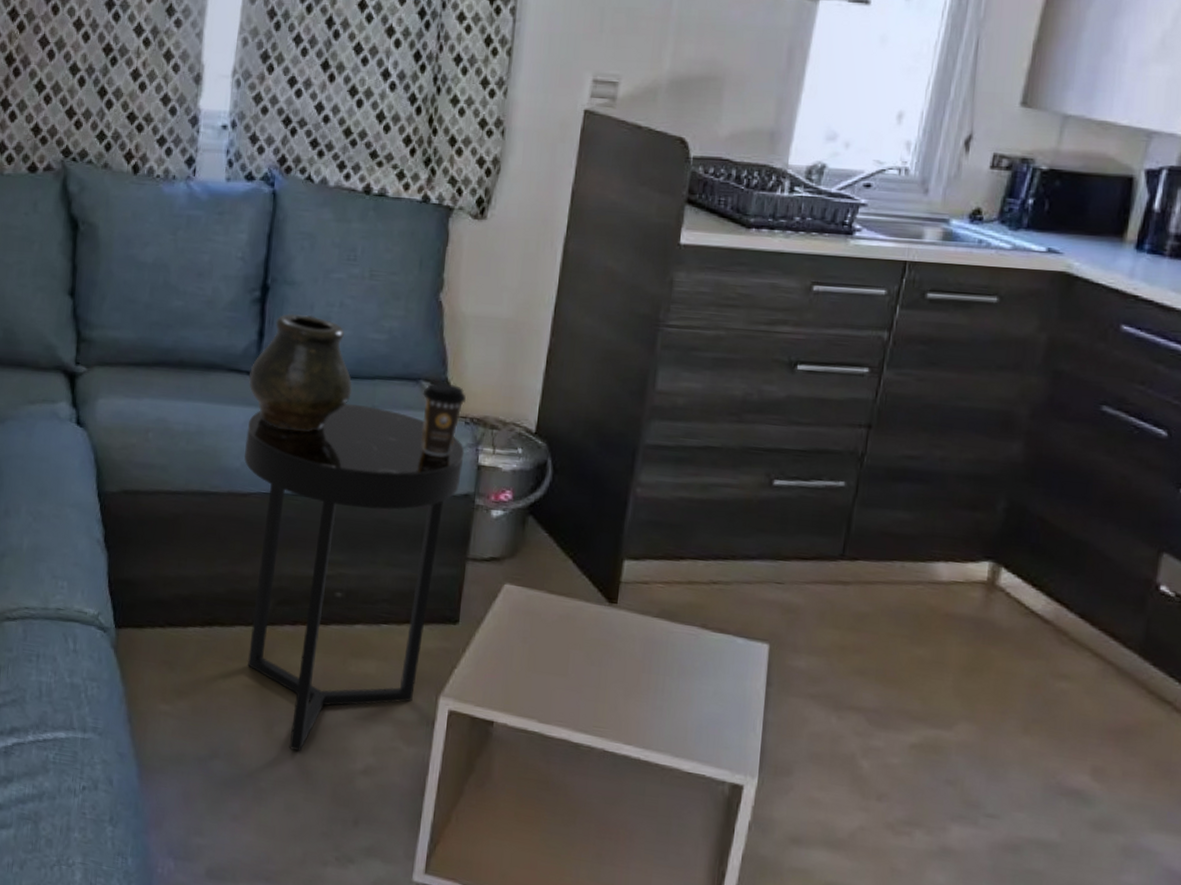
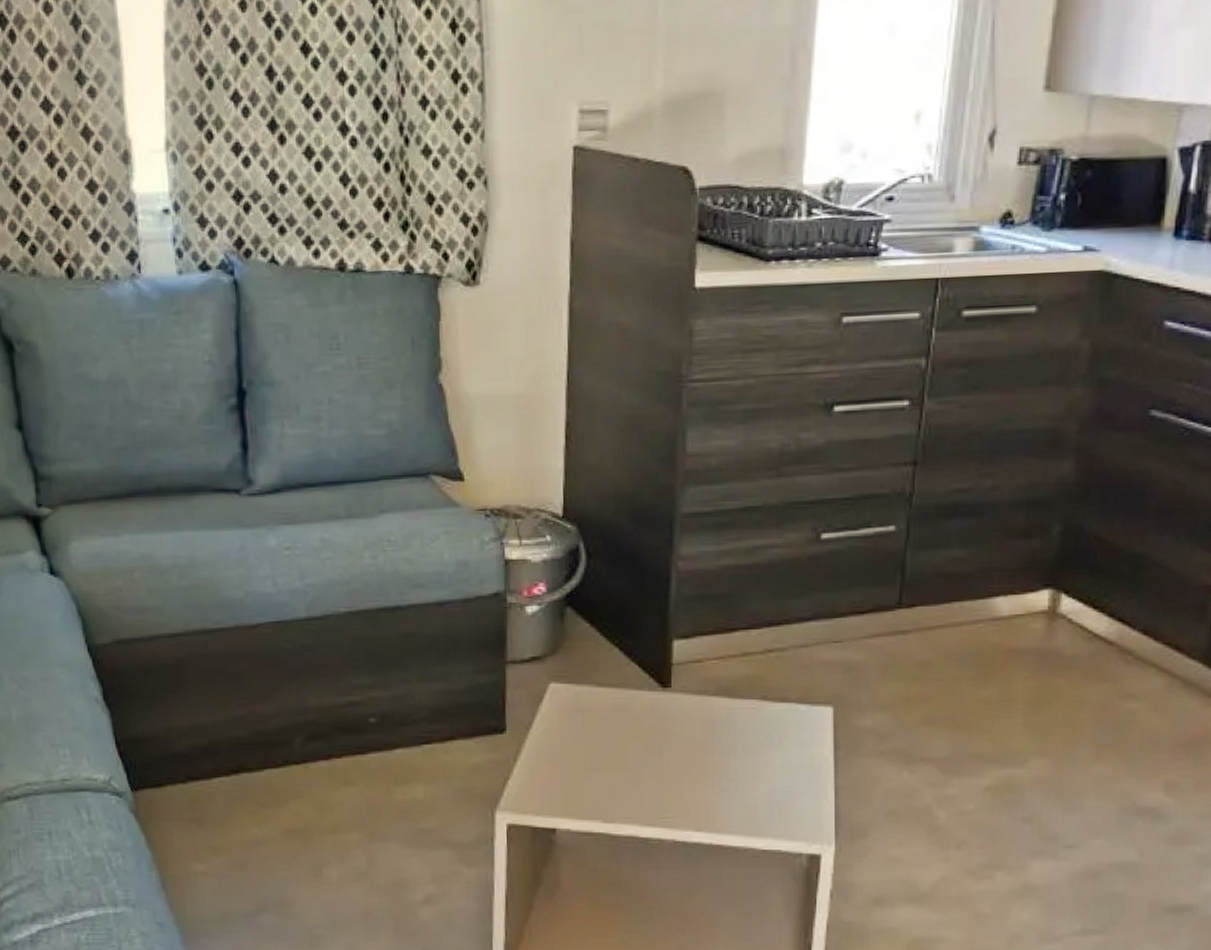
side table: present [244,404,465,751] -> none [244,511,489,890]
vase: present [248,313,353,433] -> none [237,417,357,550]
coffee cup: present [421,381,466,456] -> none [434,473,482,556]

